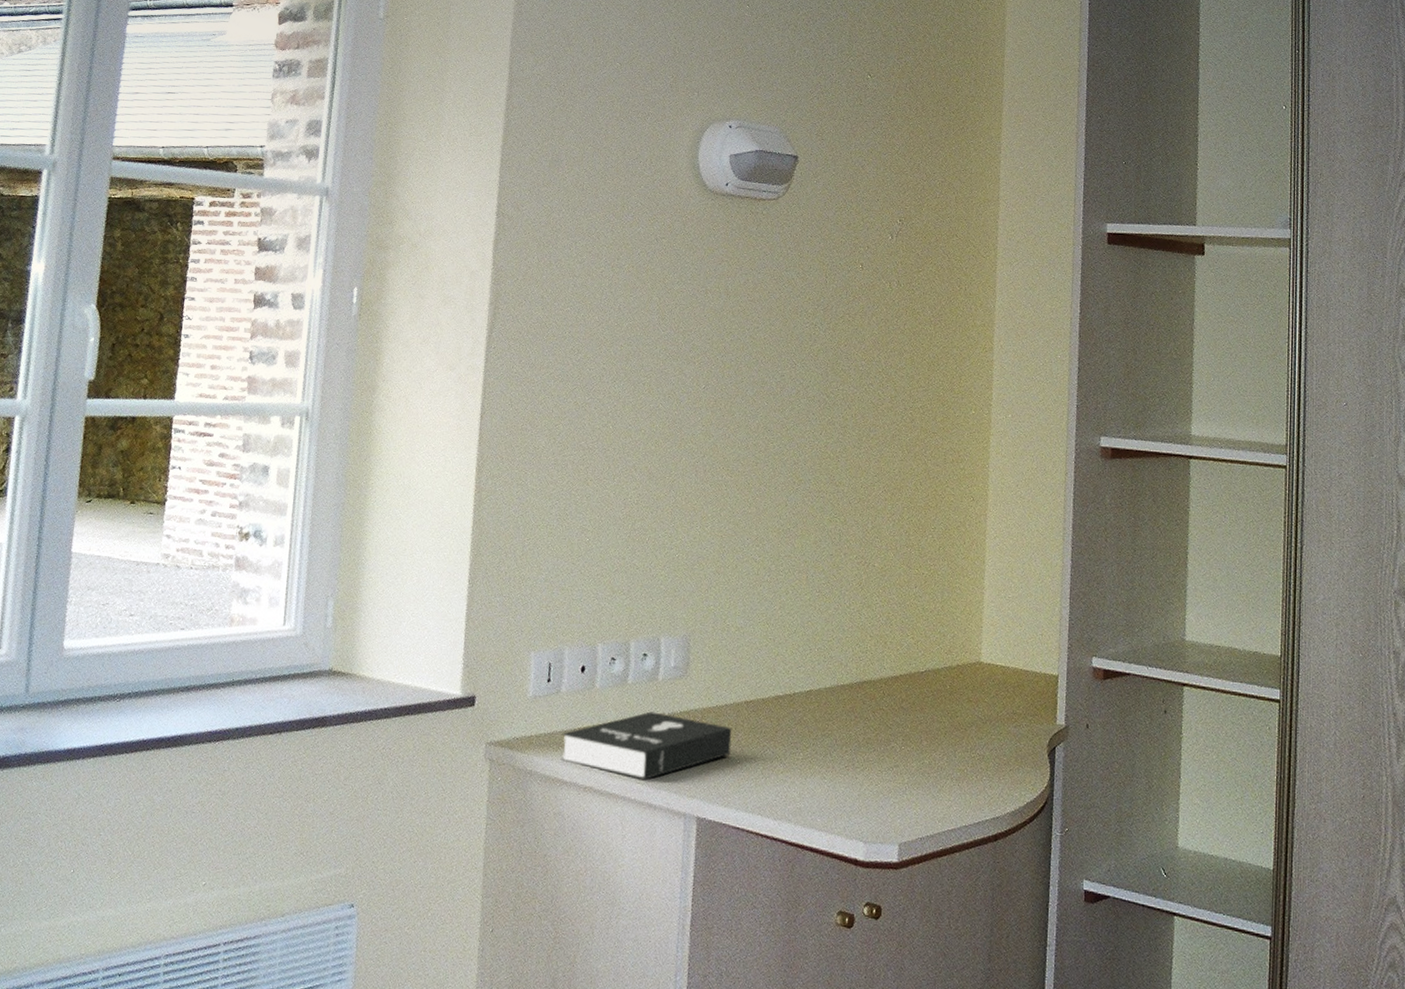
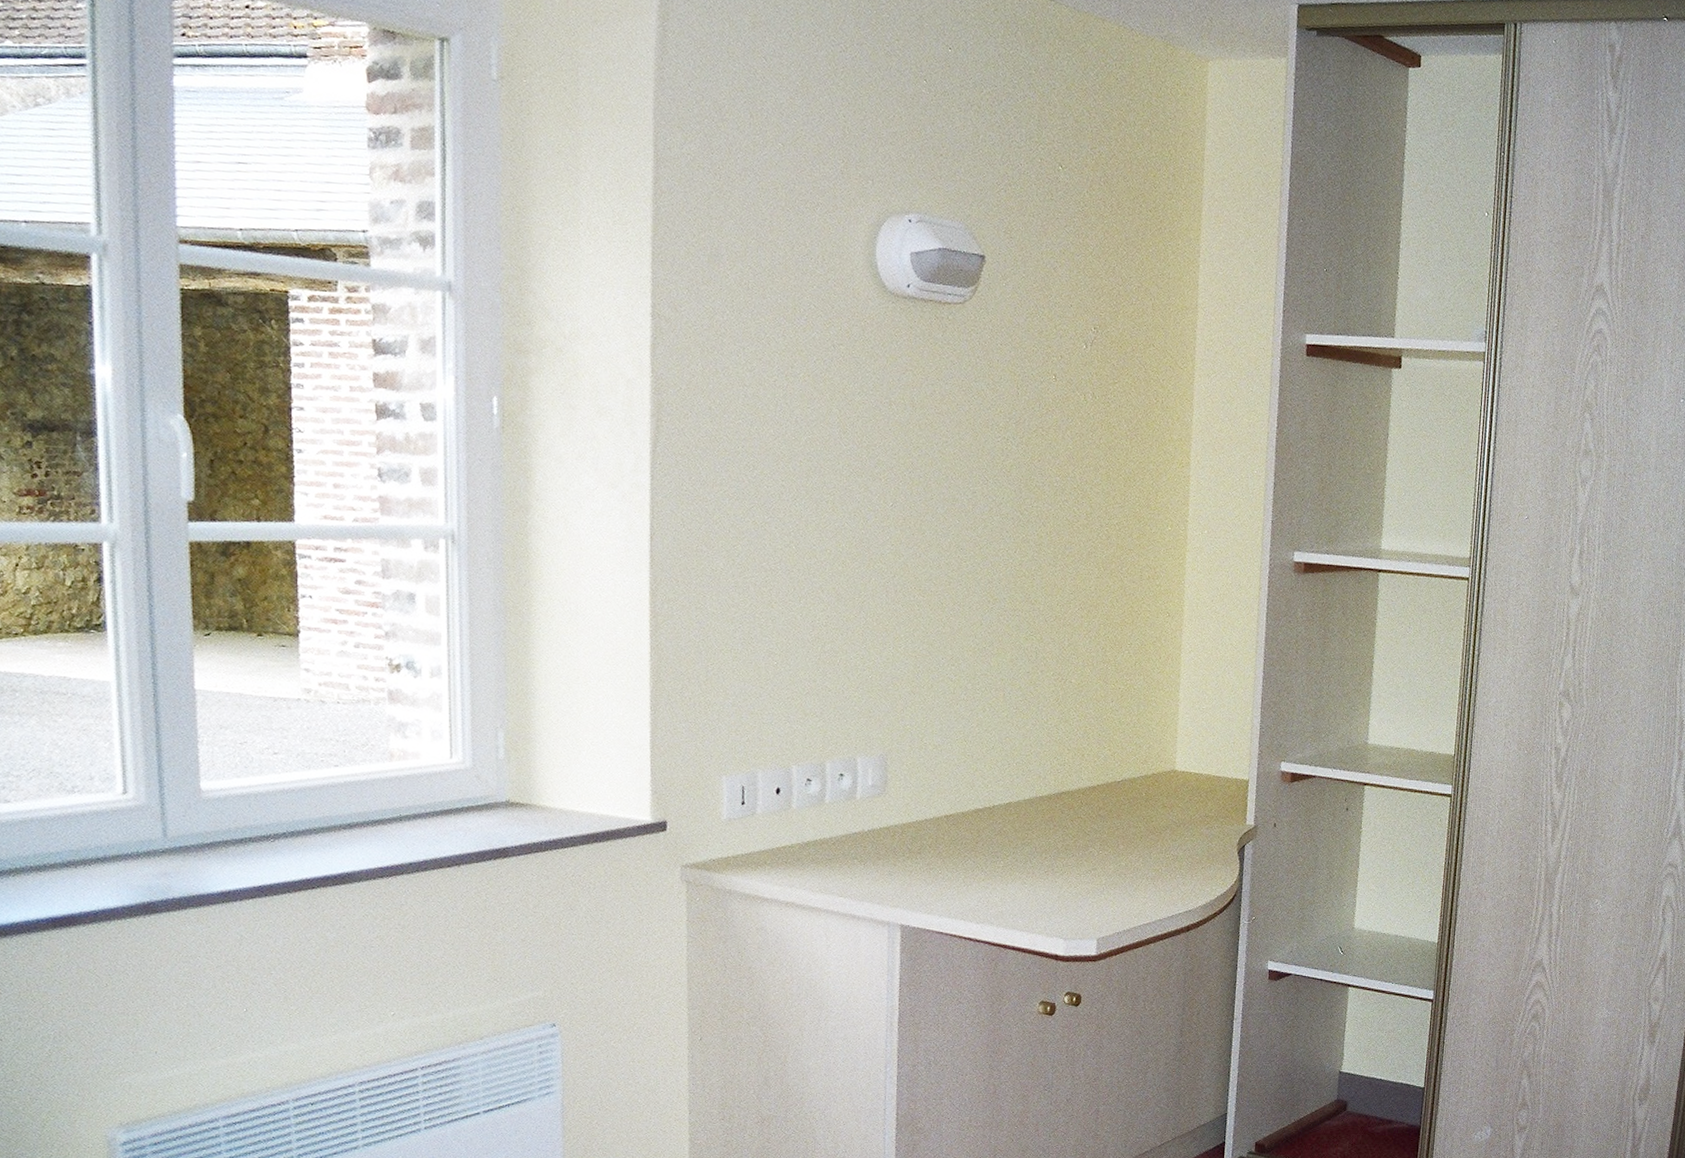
booklet: present [561,711,732,781] -> none [760,829,933,894]

